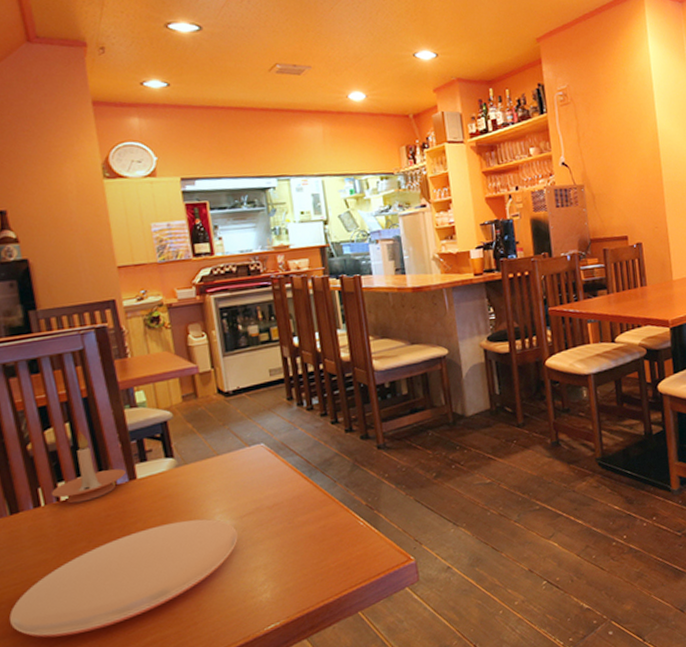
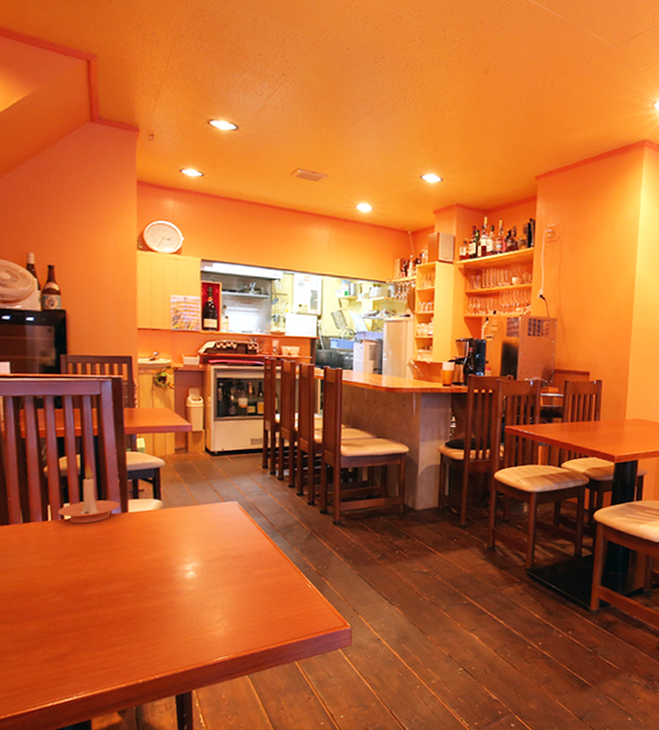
plate: present [9,518,238,638] -> none [10,554,204,633]

